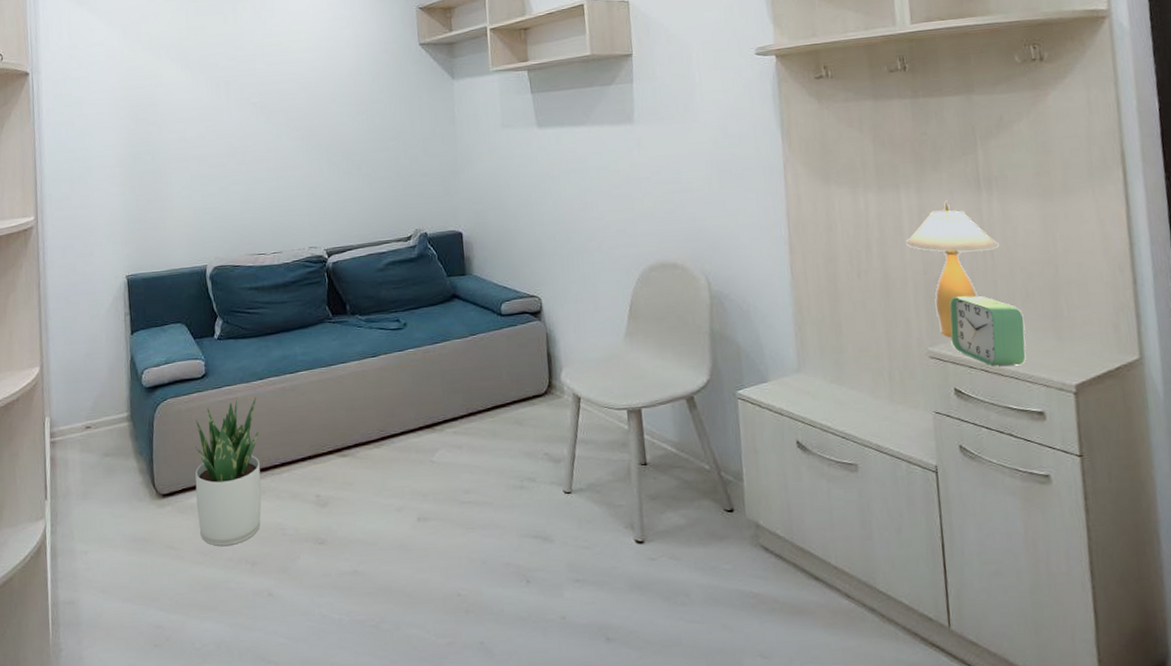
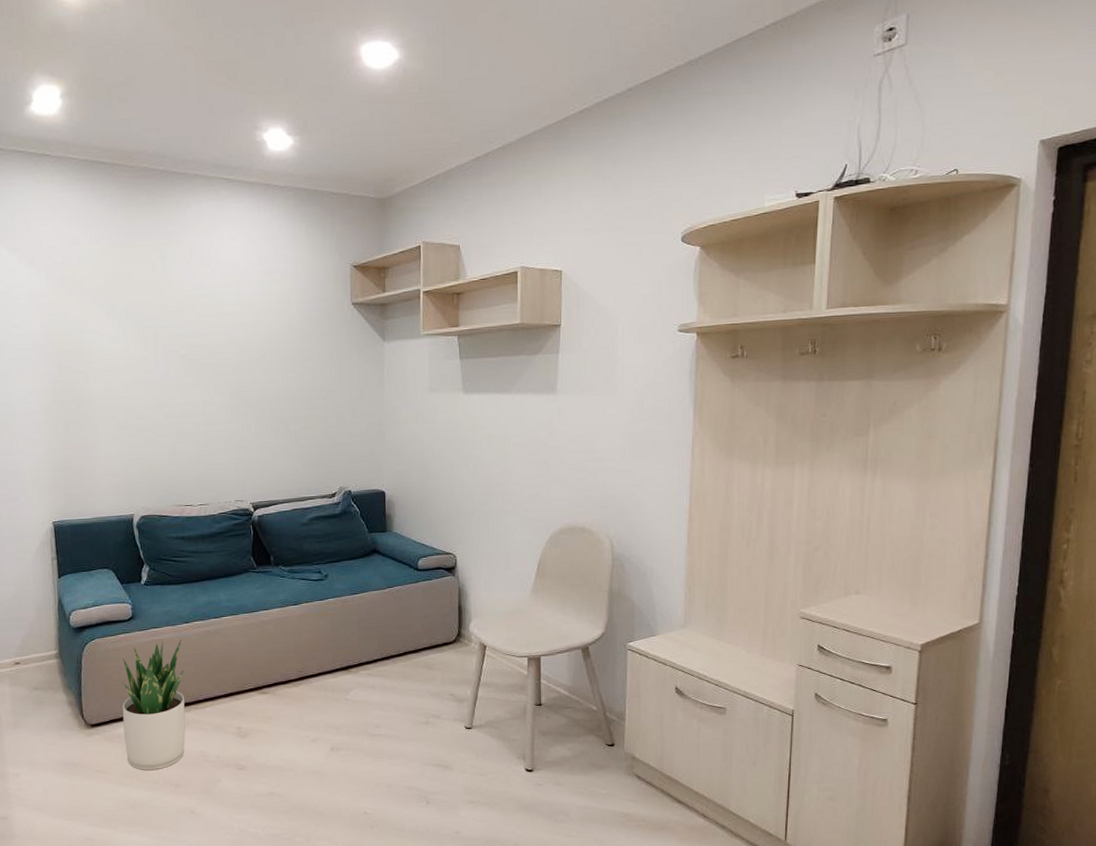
table lamp: present [906,202,998,338] -> none [794,479,874,601]
alarm clock: present [949,296,1026,366] -> none [821,565,887,627]

